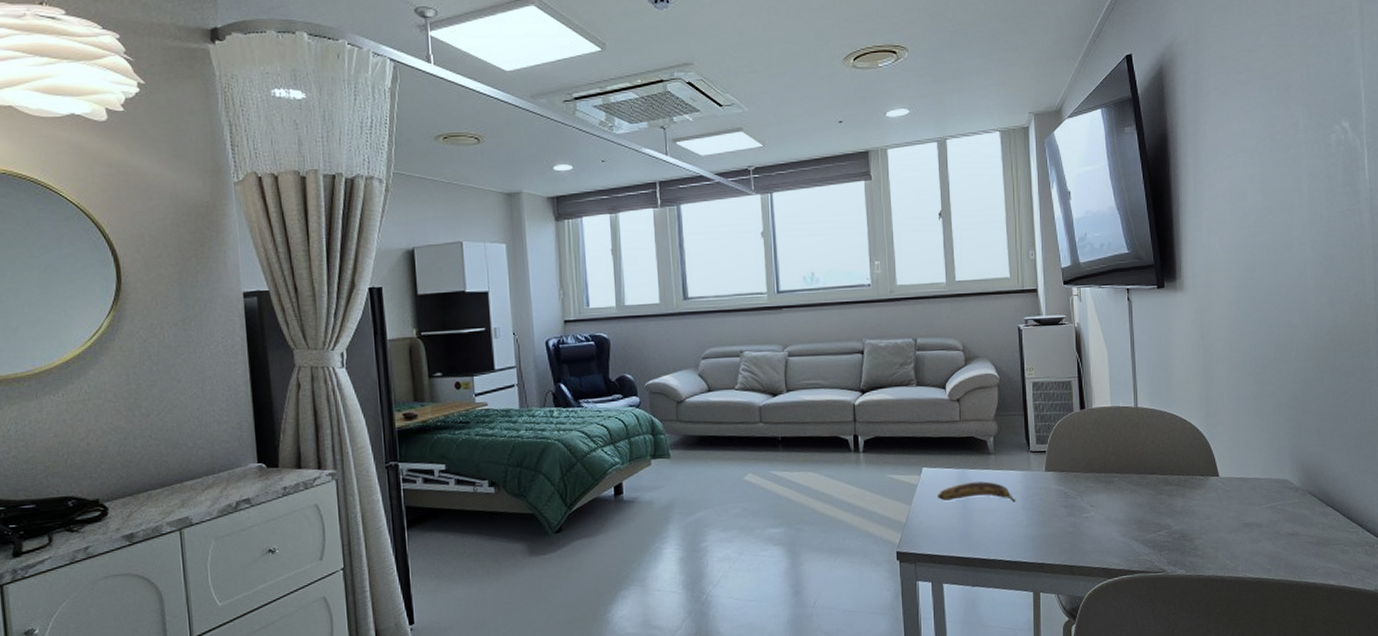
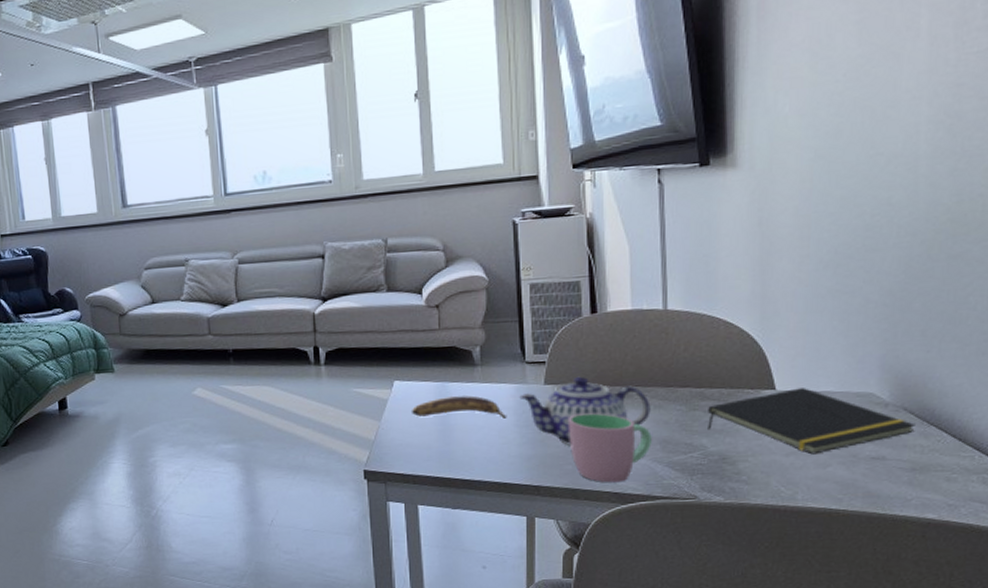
teapot: none [1026,464,1128,526] -> present [519,376,651,445]
cup: none [1065,497,1130,560] -> present [569,413,652,483]
notepad: none [1171,475,1318,532] -> present [708,388,915,455]

